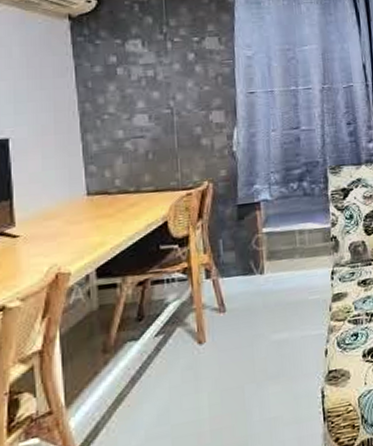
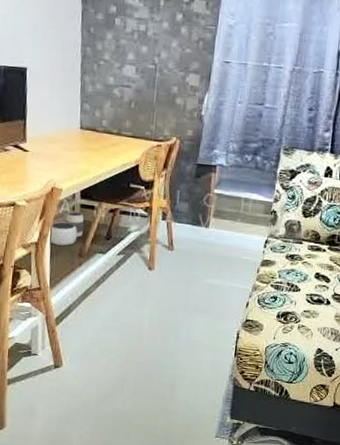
waste basket: none [57,295,106,347] -> present [49,211,85,246]

